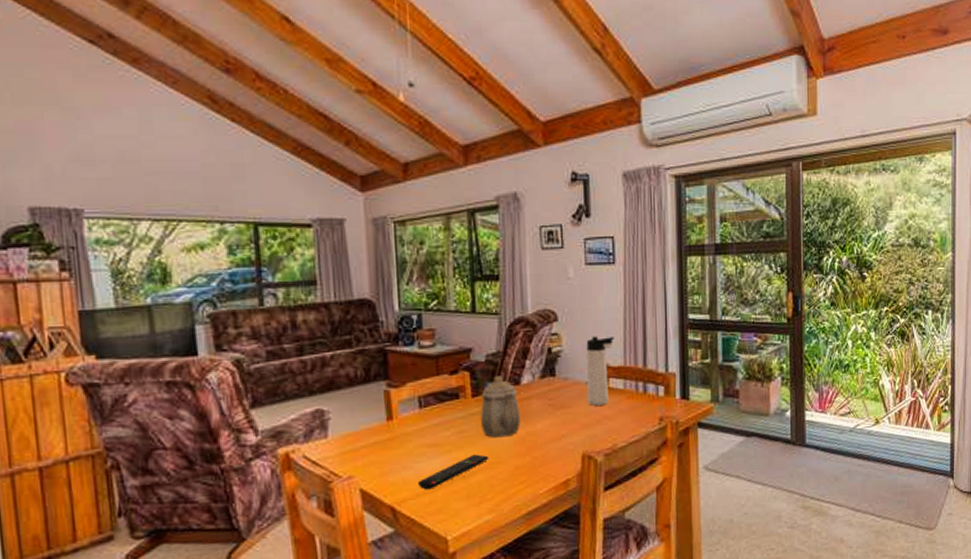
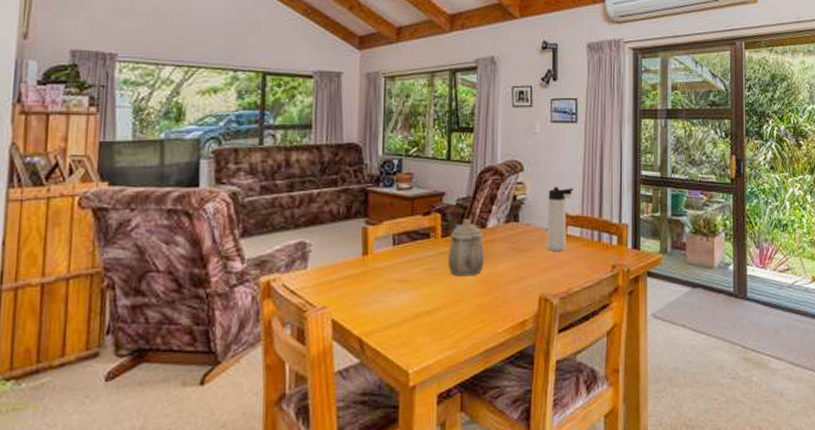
remote control: present [418,454,489,490] -> none [386,291,454,324]

